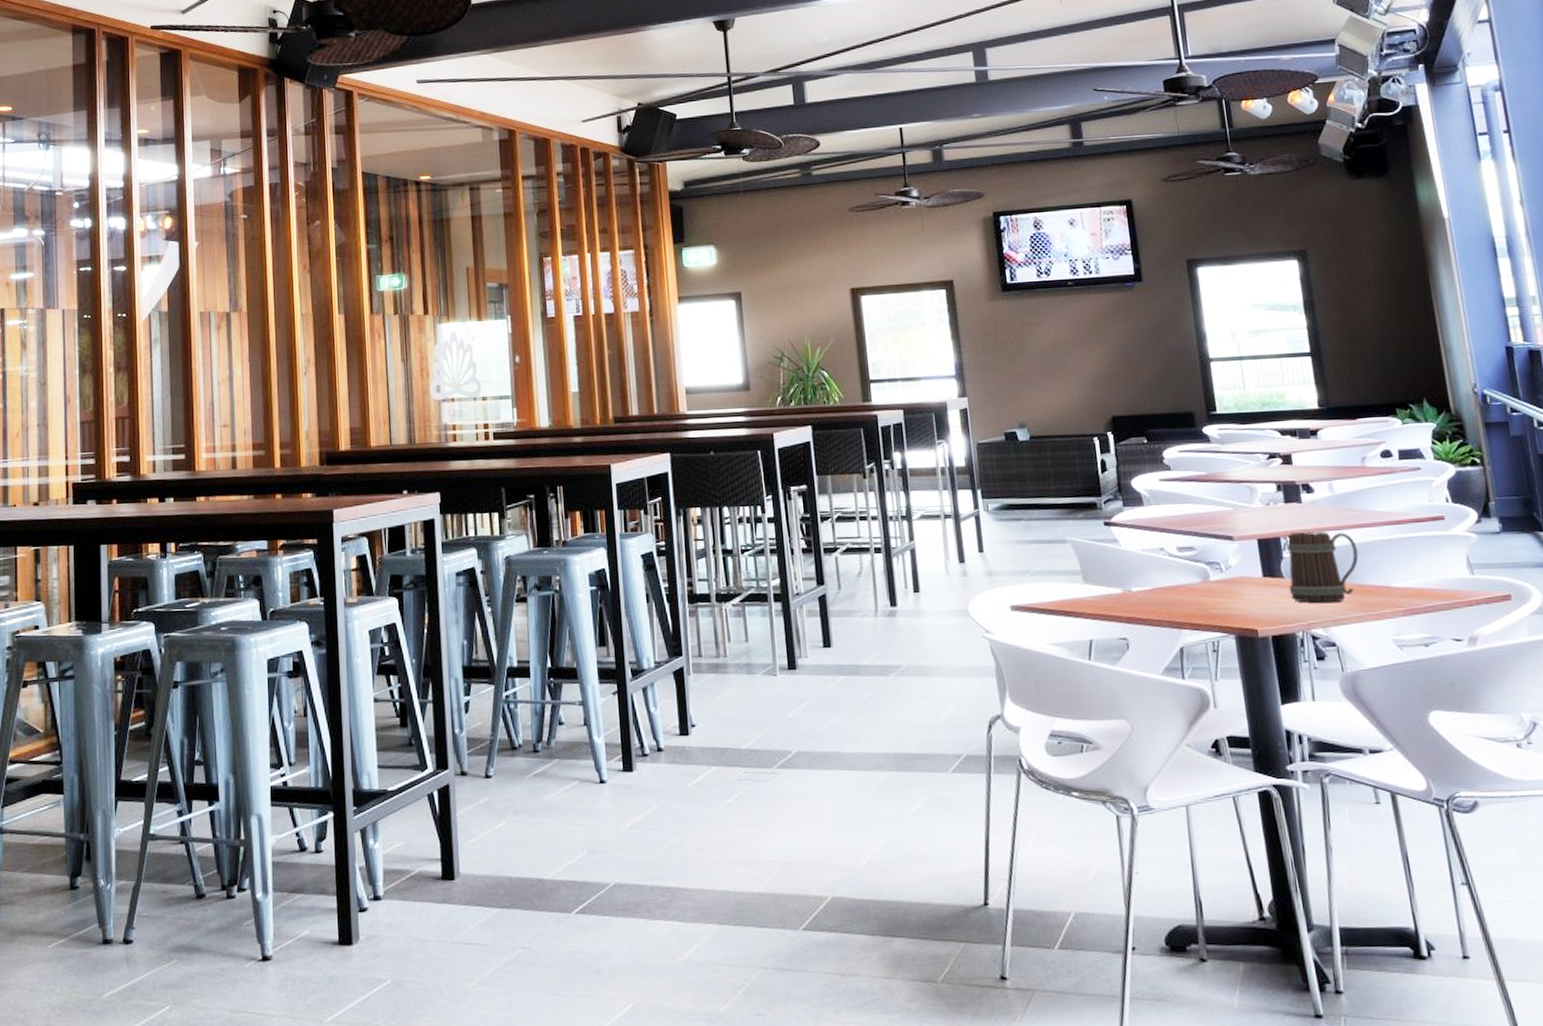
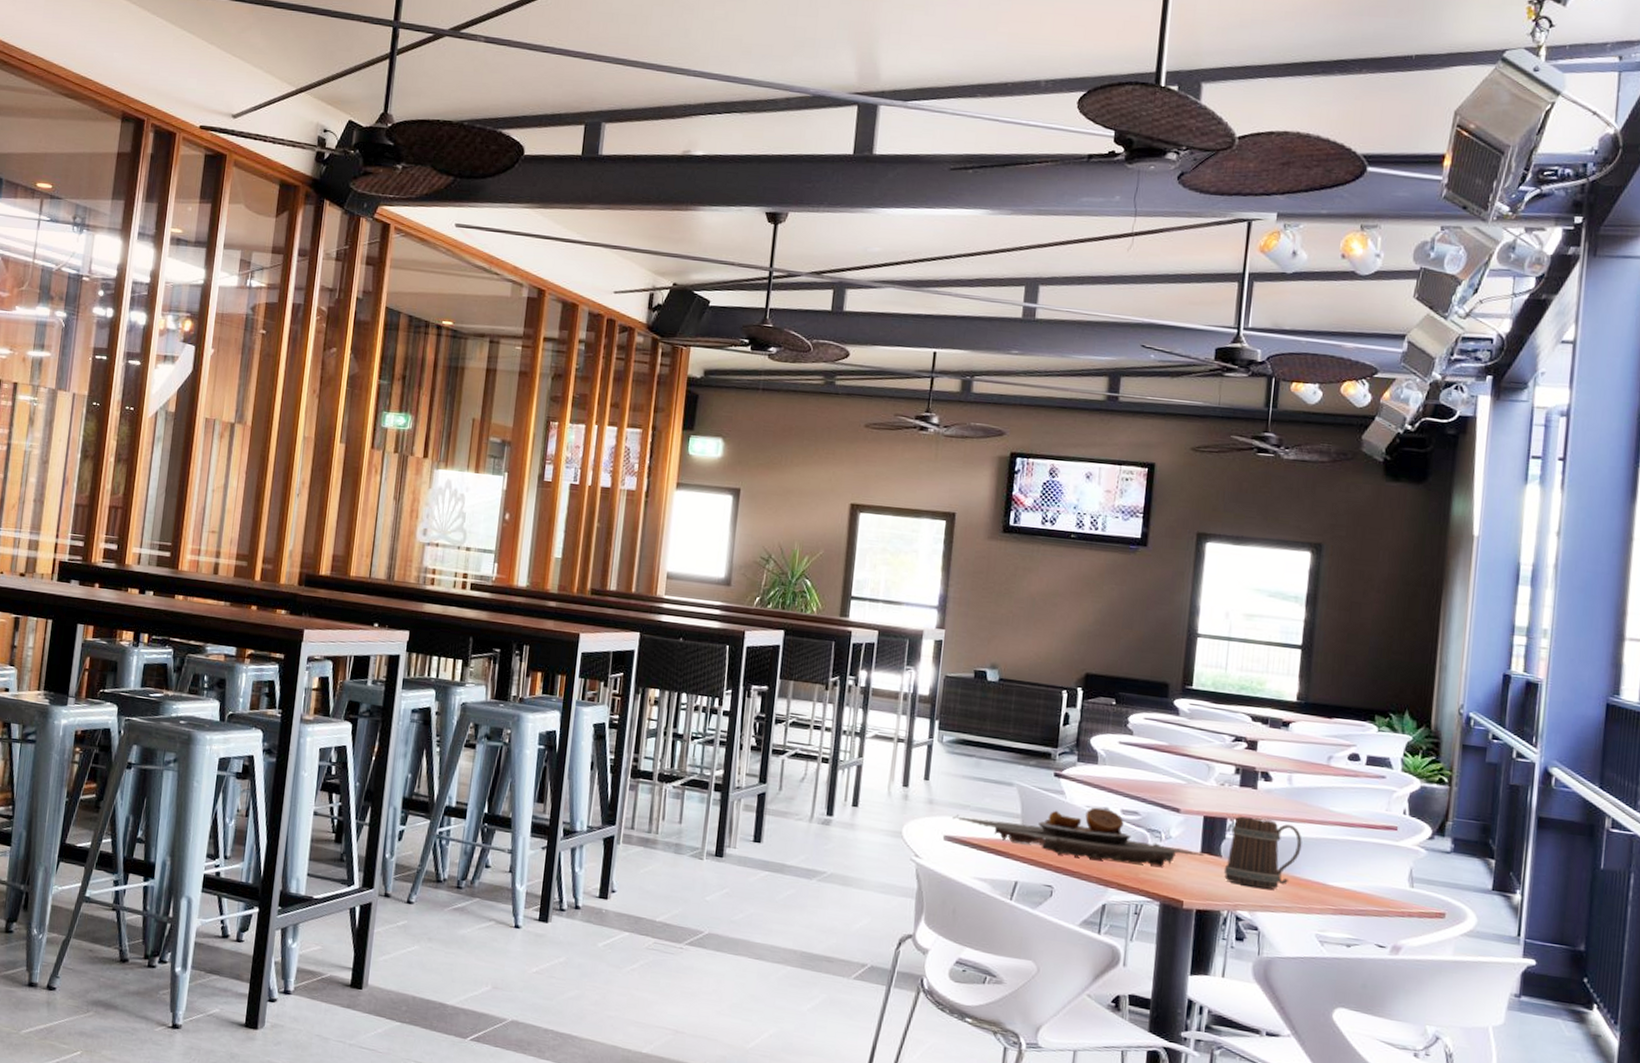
plate: none [1015,549,1268,605] -> present [952,807,1205,867]

